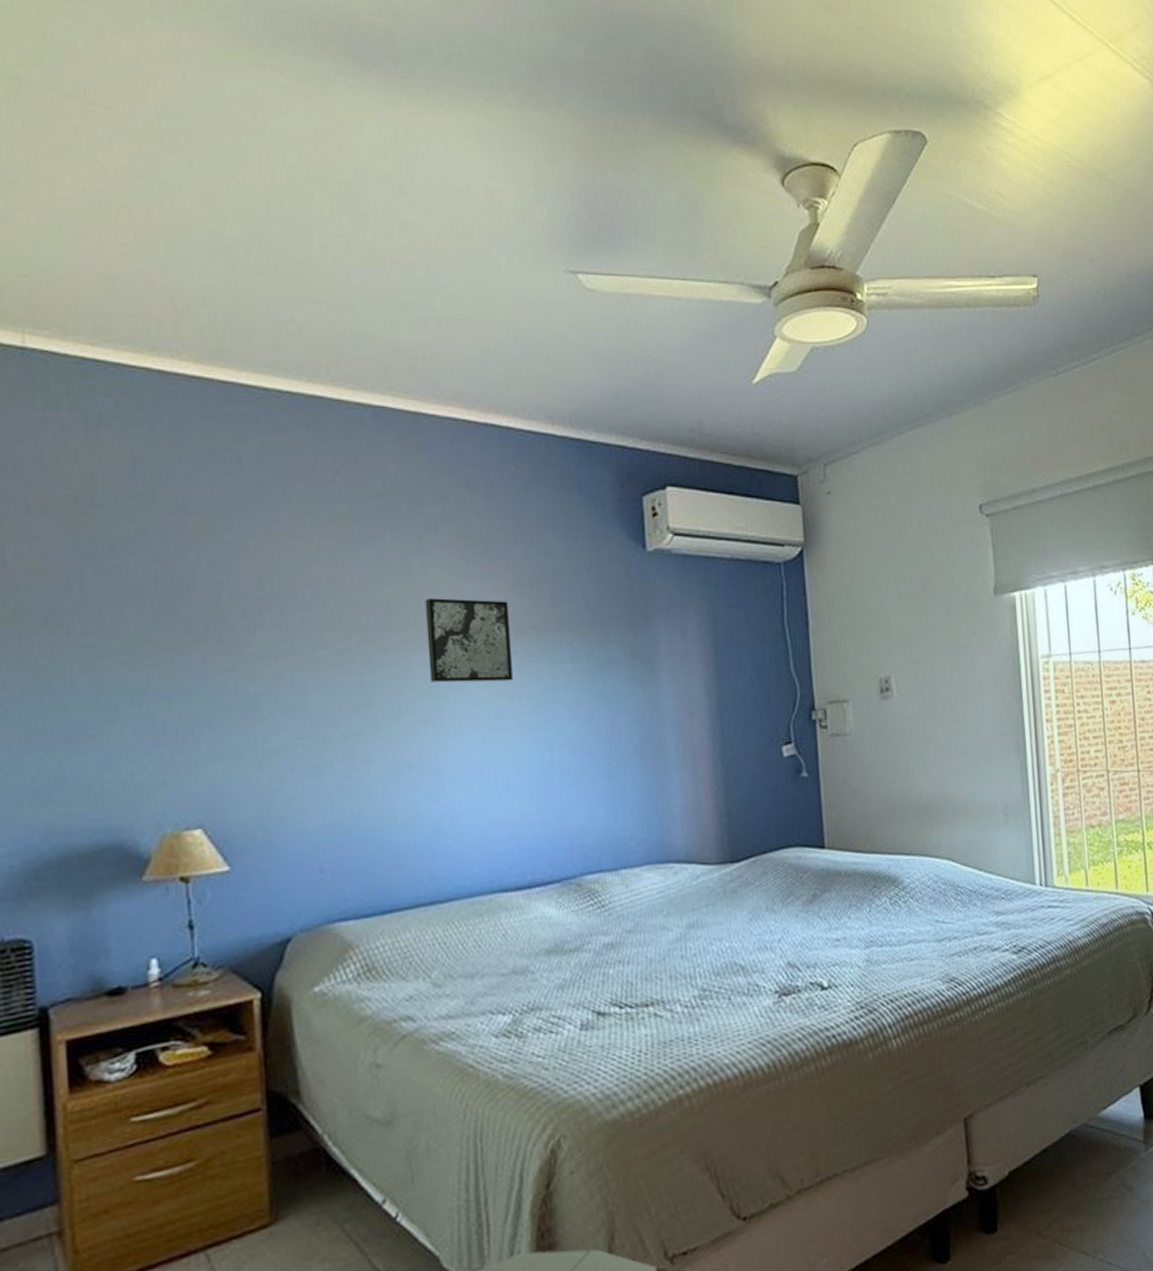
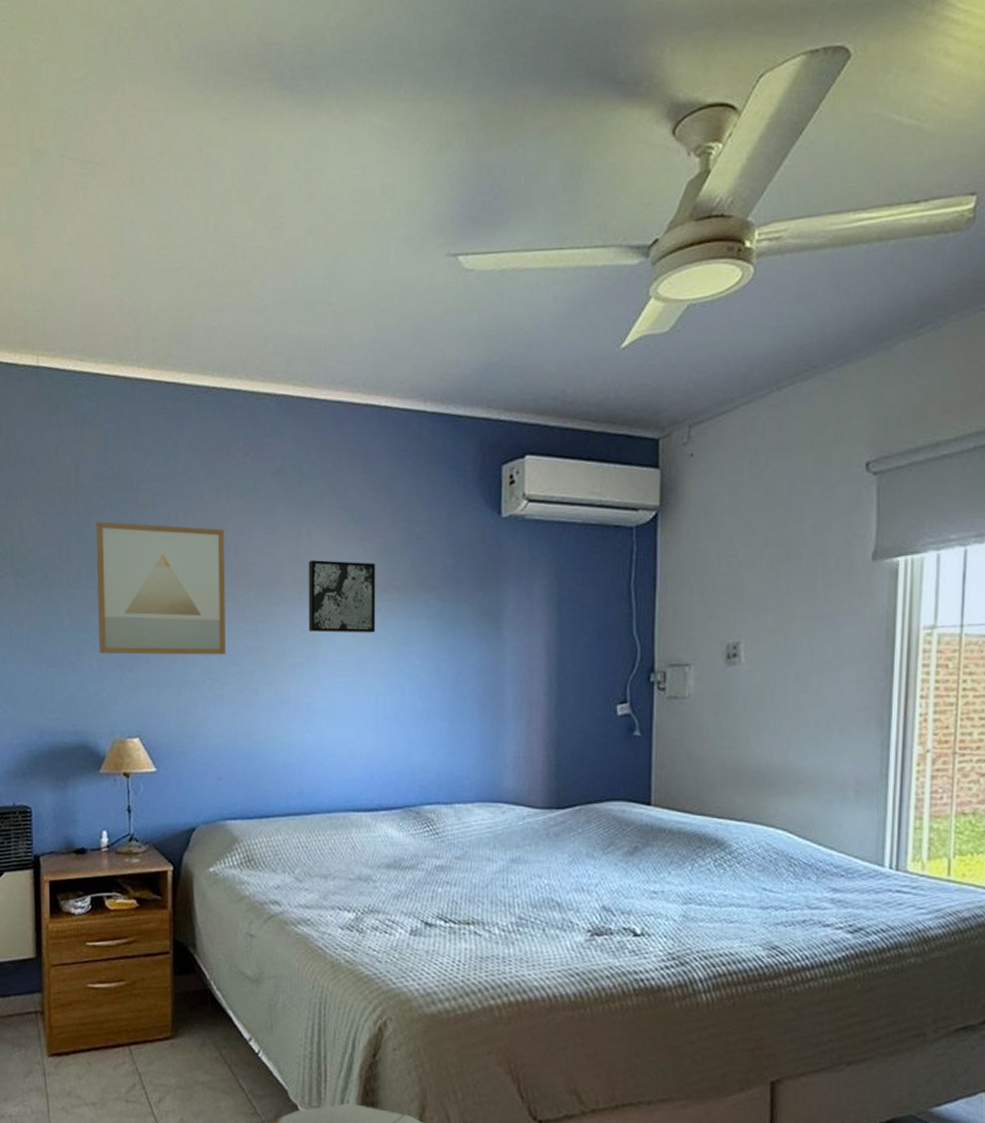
wall art: none [123,550,322,722] -> present [96,521,225,655]

